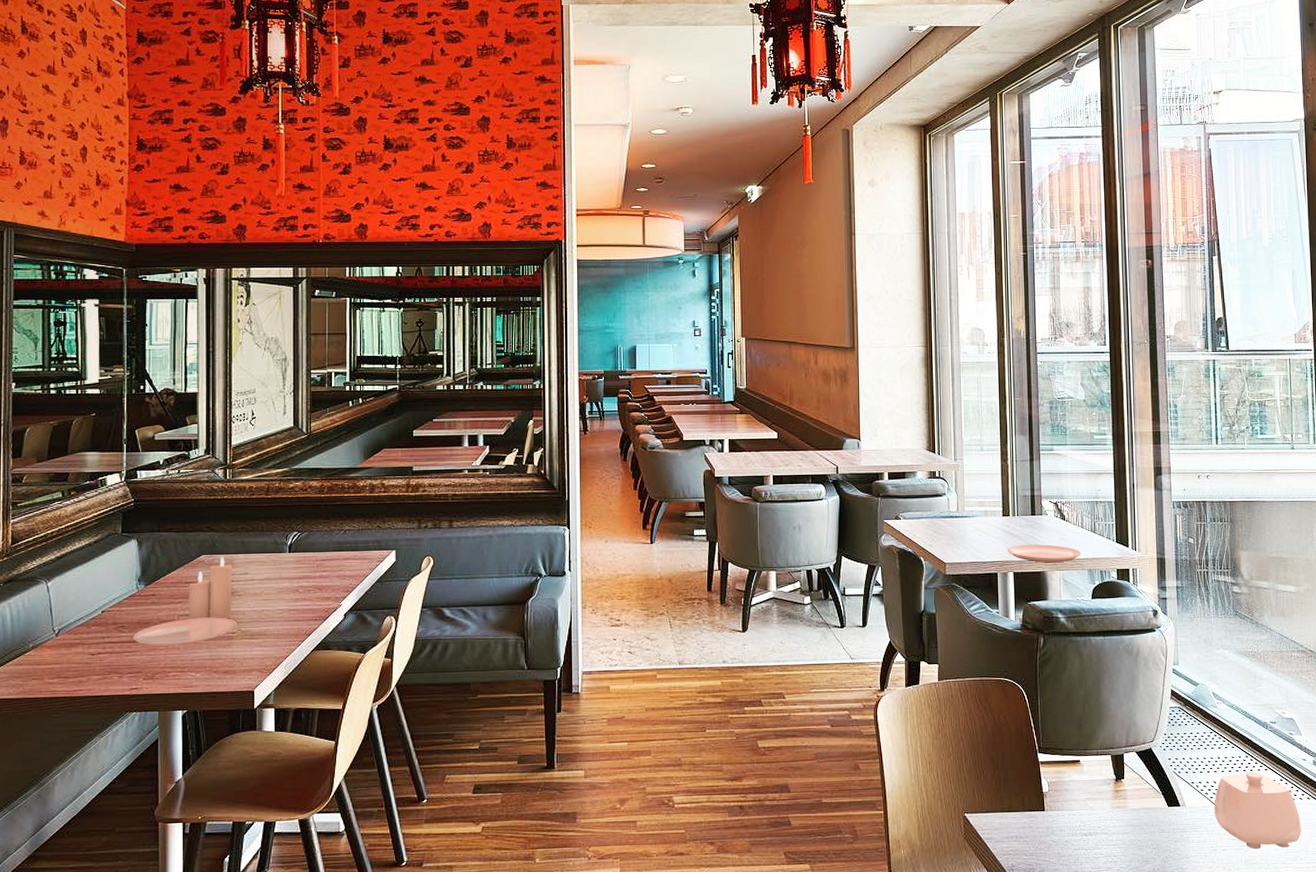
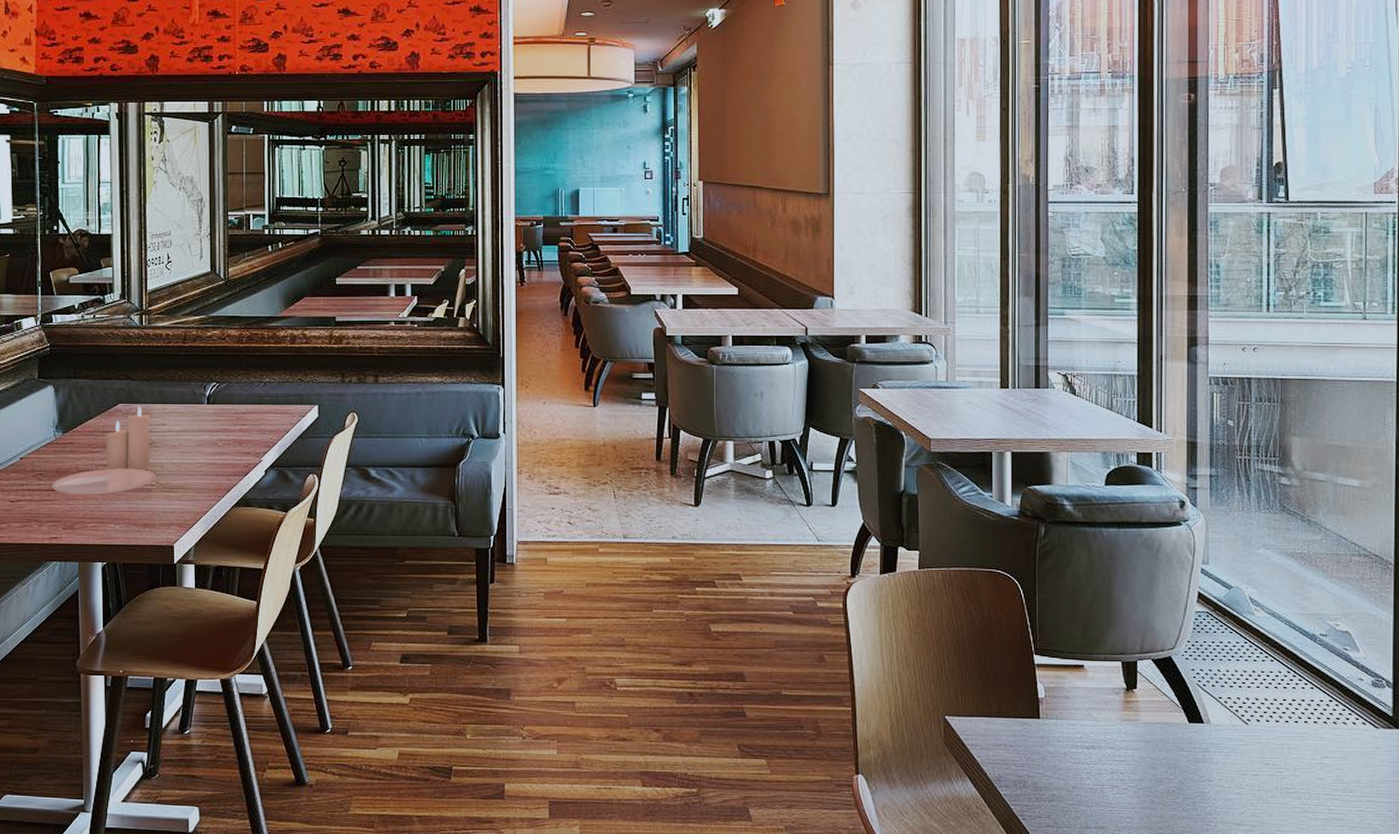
plate: present [1007,544,1081,562] -> none [1004,421,1094,442]
sugar bowl: present [1214,772,1302,849] -> none [1245,690,1354,777]

